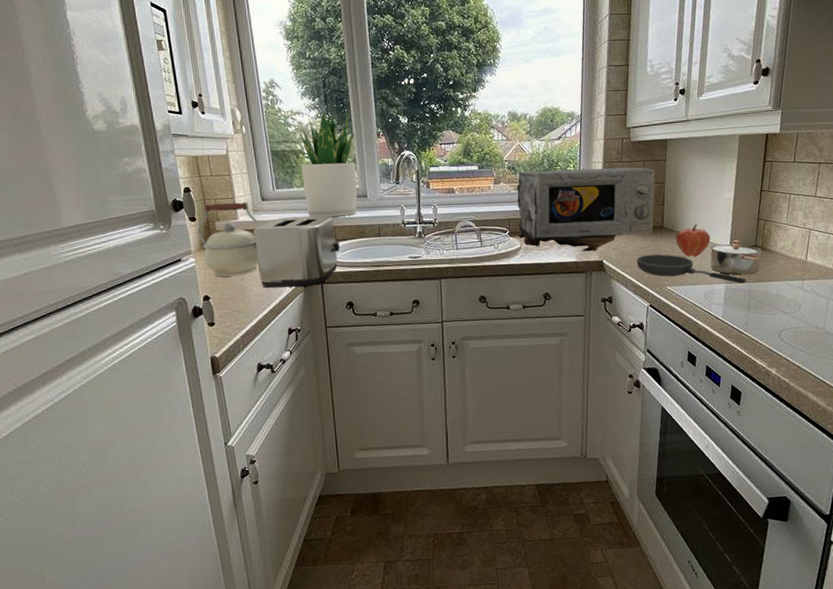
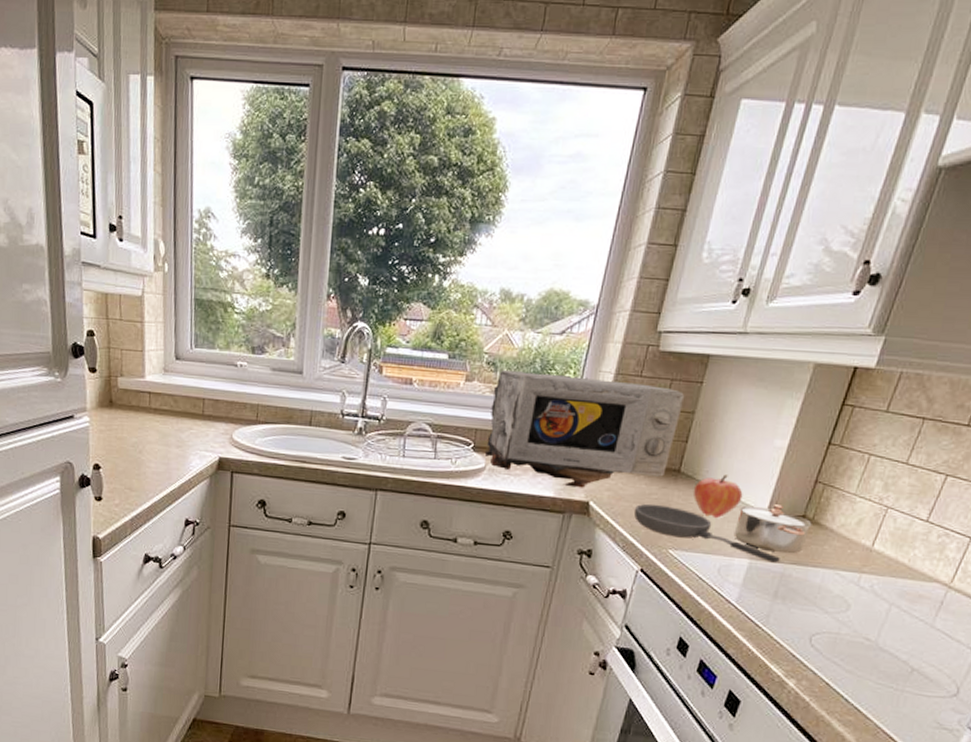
kettle: present [197,202,261,278] -> none [96,352,171,447]
toaster: present [253,215,340,289] -> none [160,384,260,474]
planter: present [299,110,358,218] -> none [227,256,300,394]

